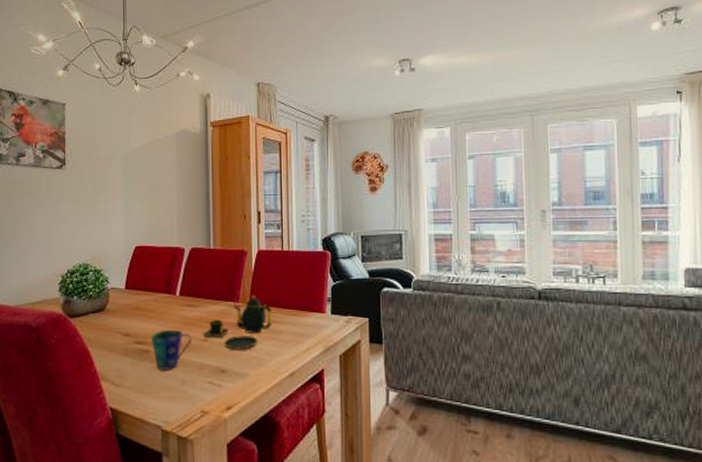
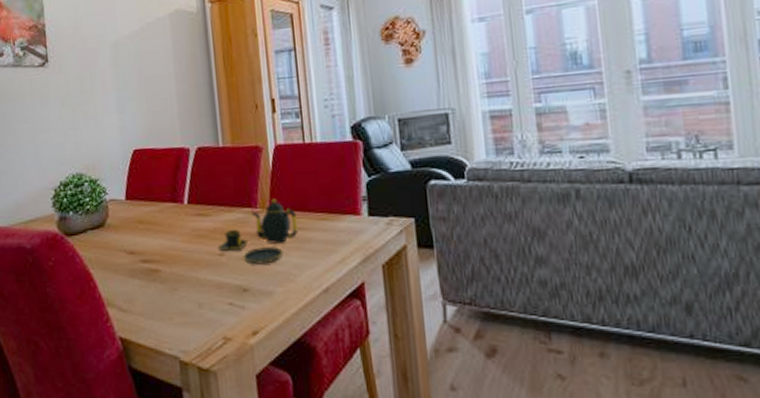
cup: present [150,329,192,370] -> none [158,243,206,292]

